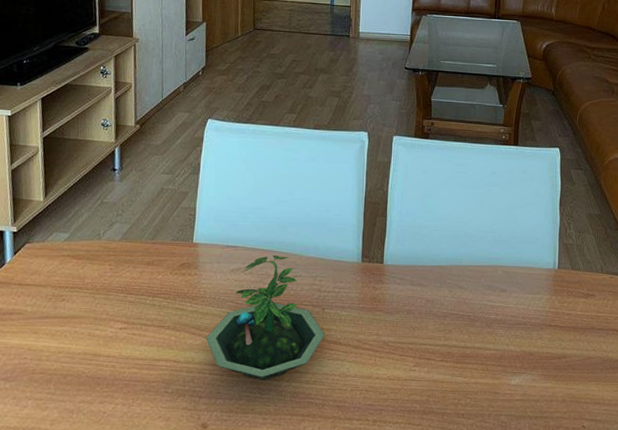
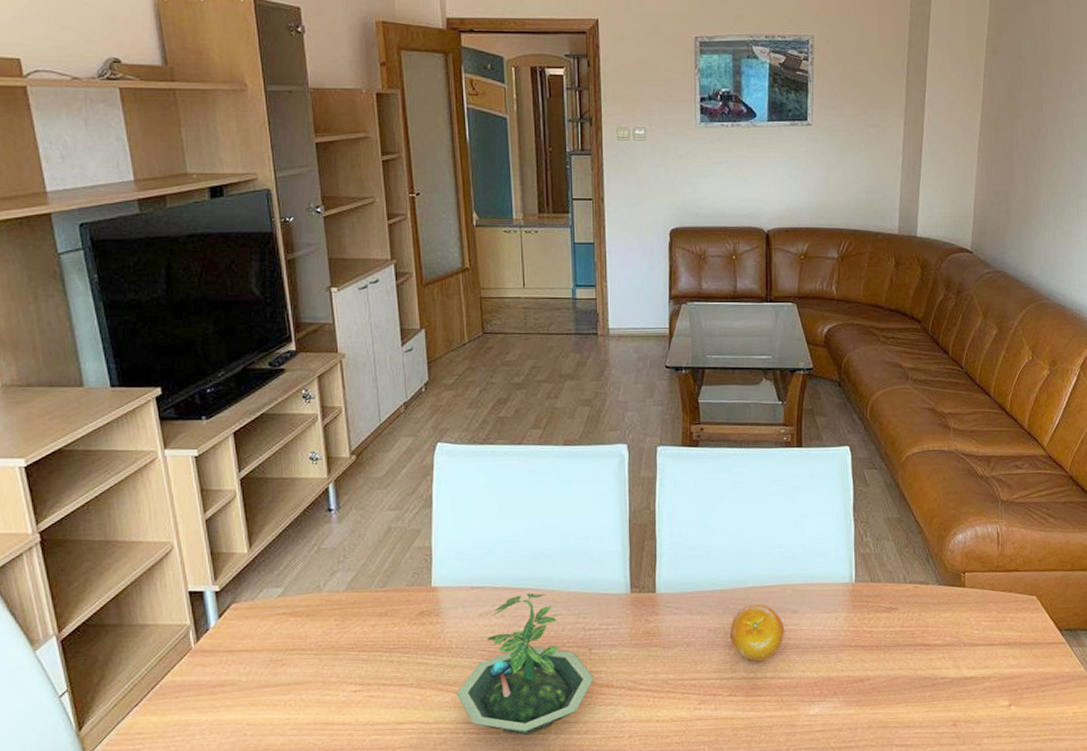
fruit: none [445,281,494,333] -> present [730,604,785,662]

